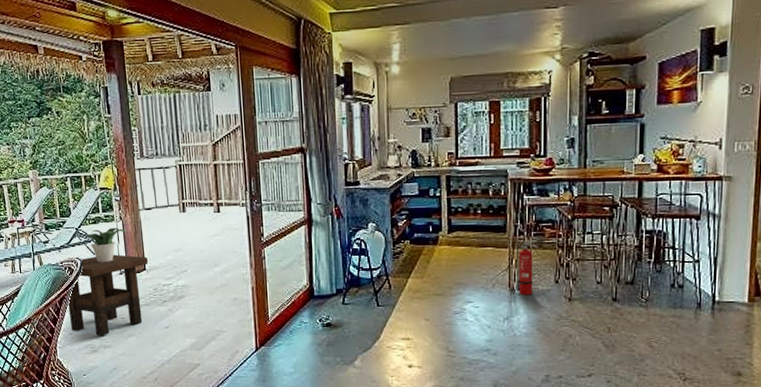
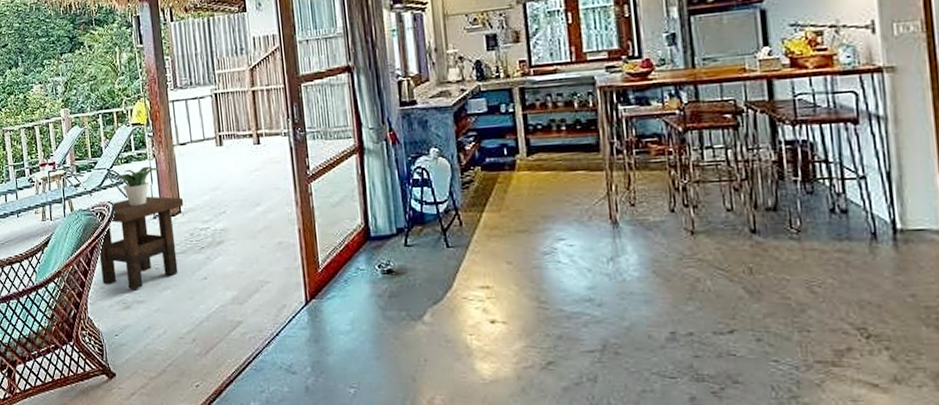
fire extinguisher: present [516,240,538,296] -> none [614,159,644,229]

